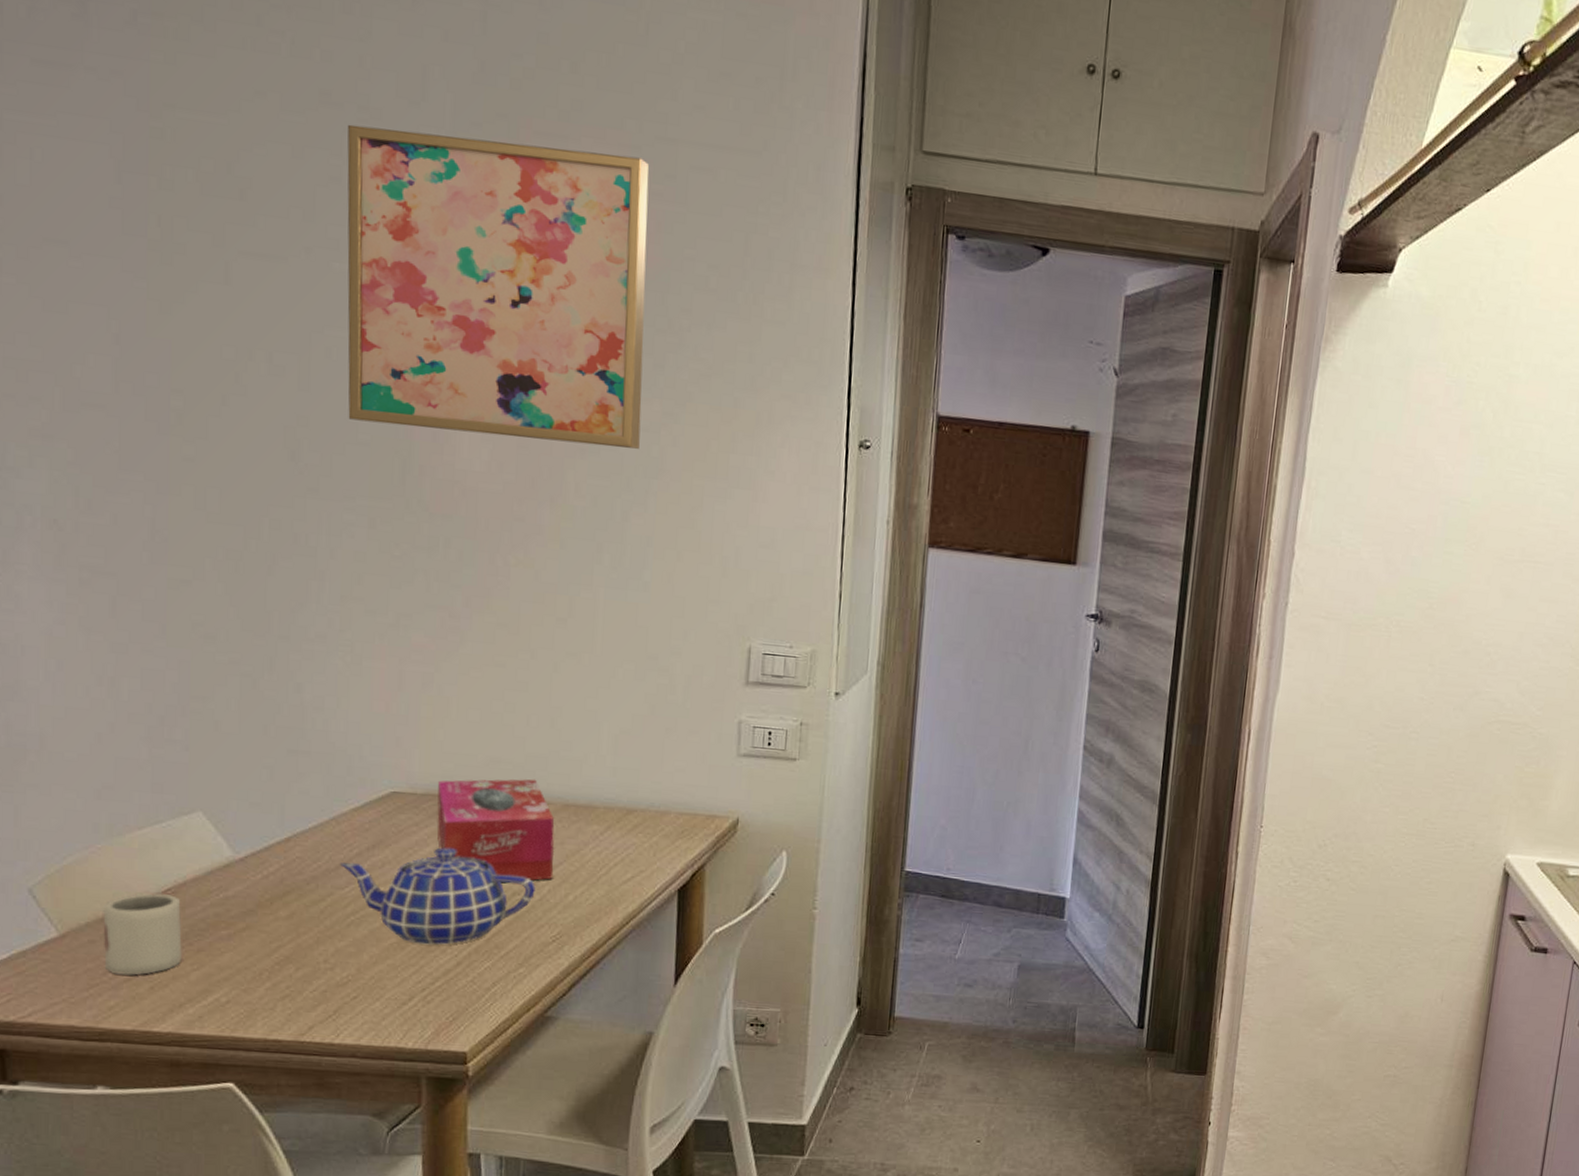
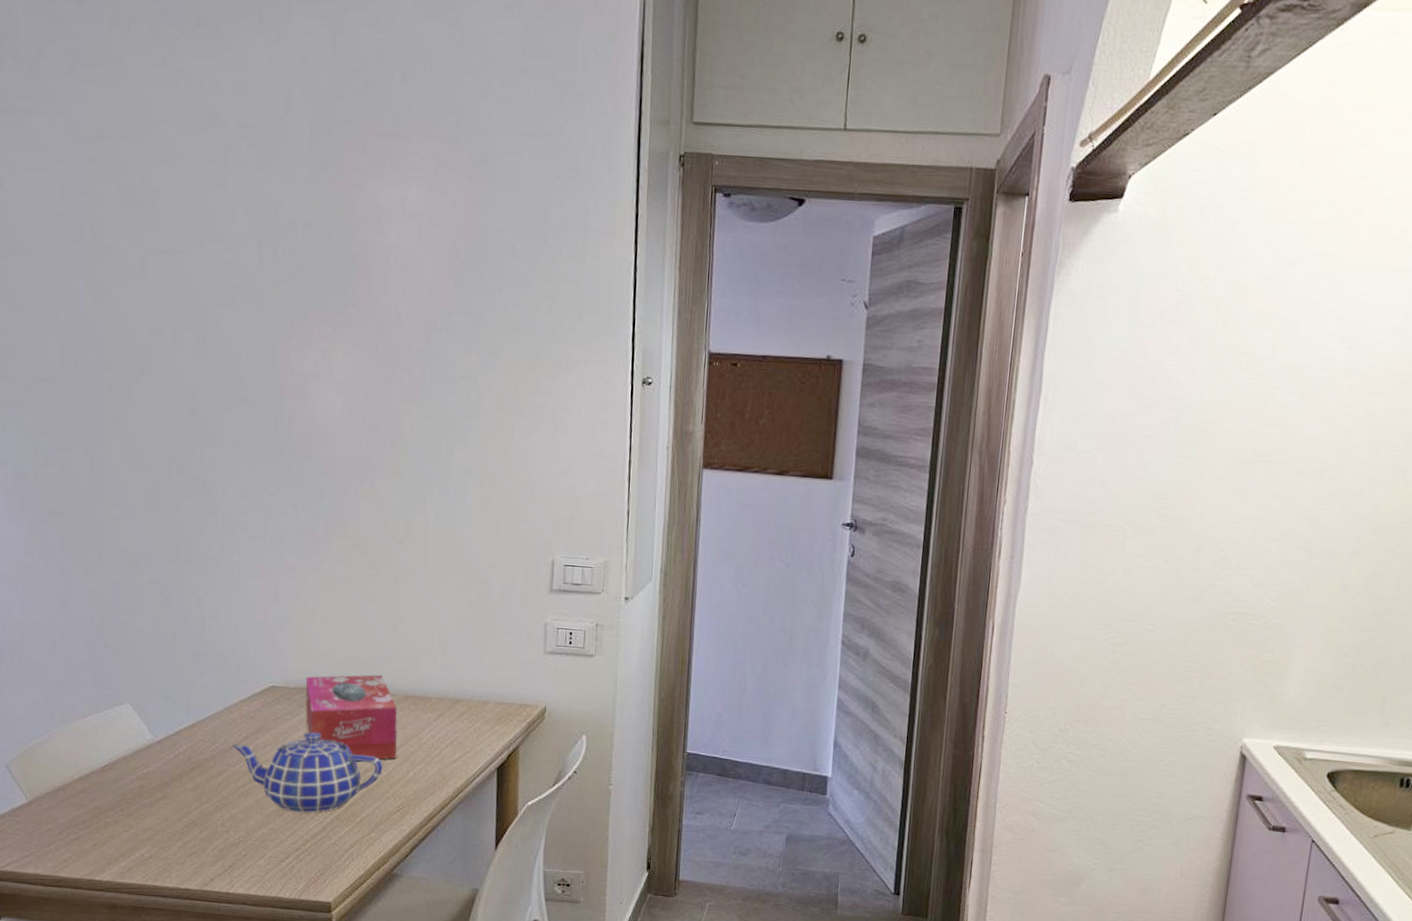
cup: present [103,893,182,976] -> none [59,769,116,835]
wall art: present [347,124,649,449] -> none [230,139,466,394]

